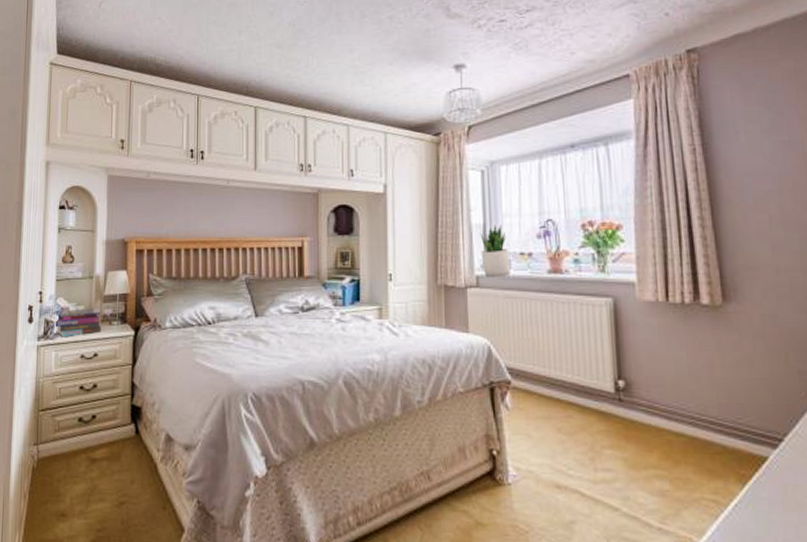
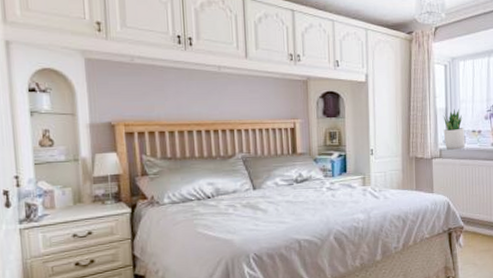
books: present [53,308,102,338] -> none [37,189,94,219]

